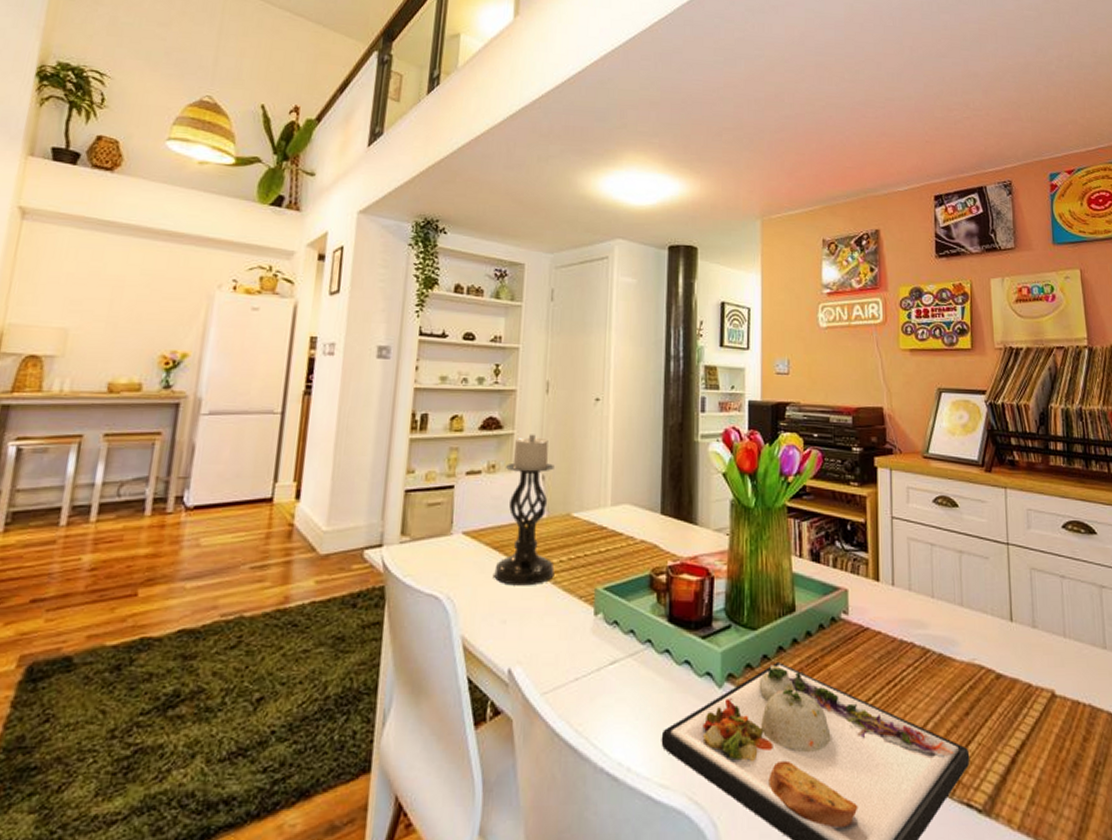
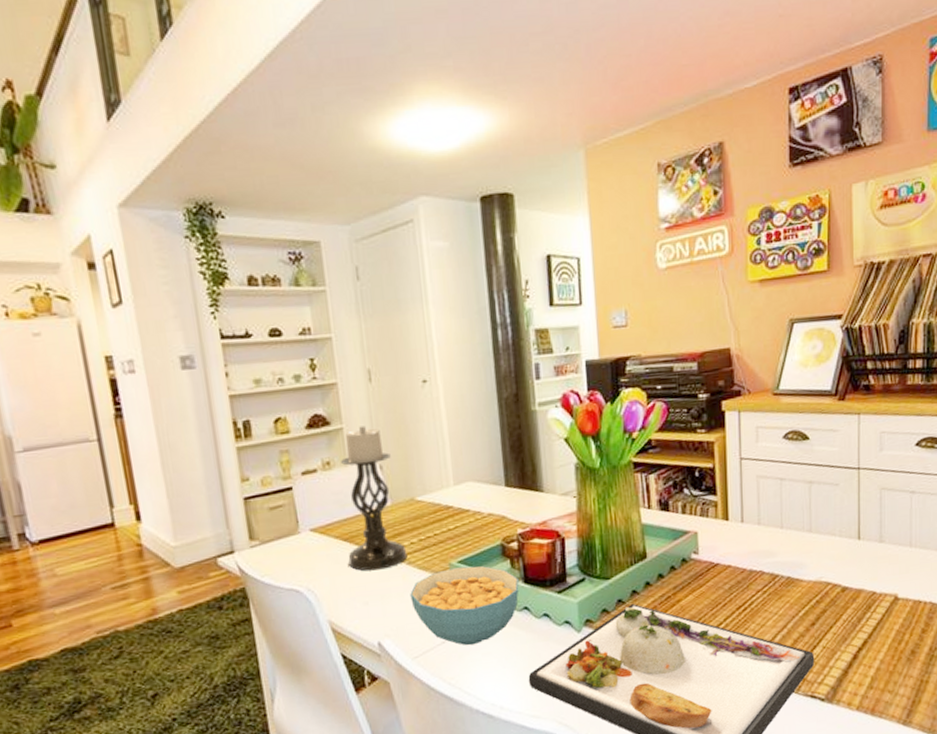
cereal bowl: none [550,595,663,687] -> present [410,565,519,646]

